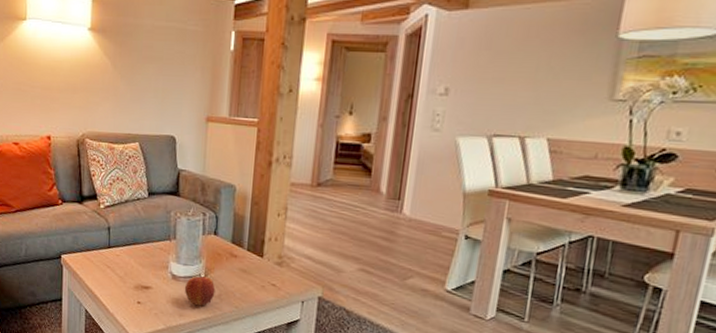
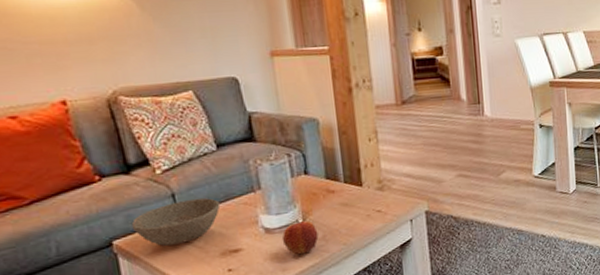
bowl: none [76,234,142,270] -> present [131,198,221,246]

